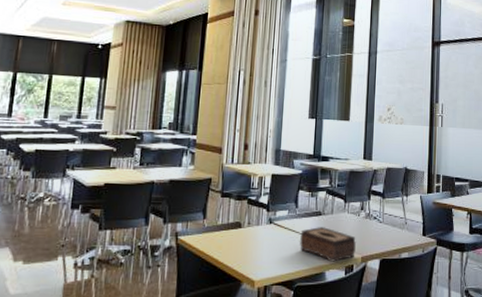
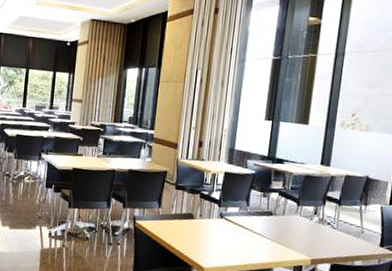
tissue box: present [299,227,356,262] -> none [248,226,307,261]

